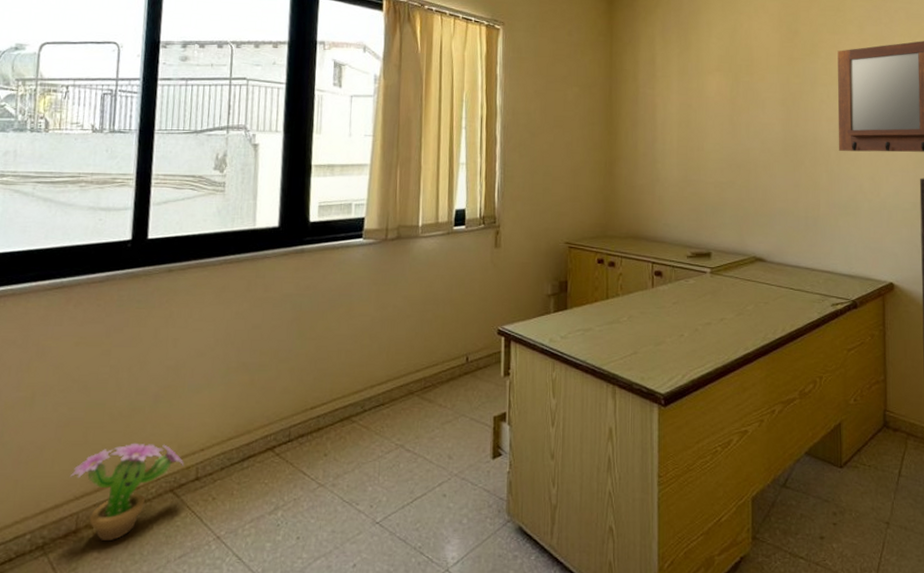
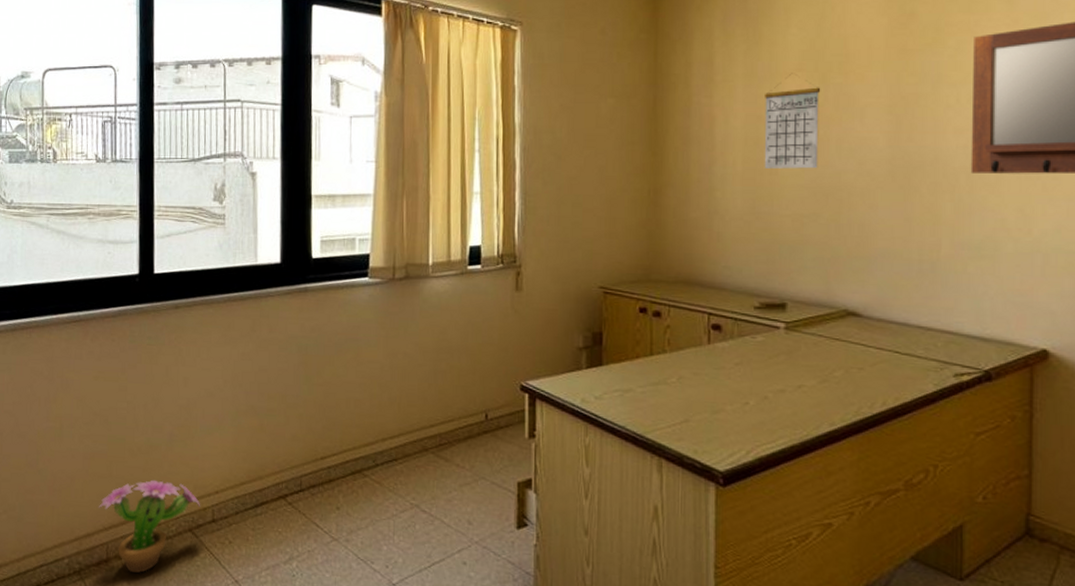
calendar: none [693,72,734,147] -> present [764,73,821,169]

